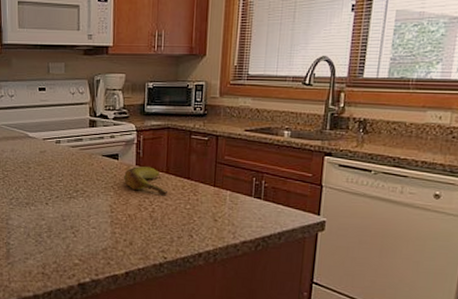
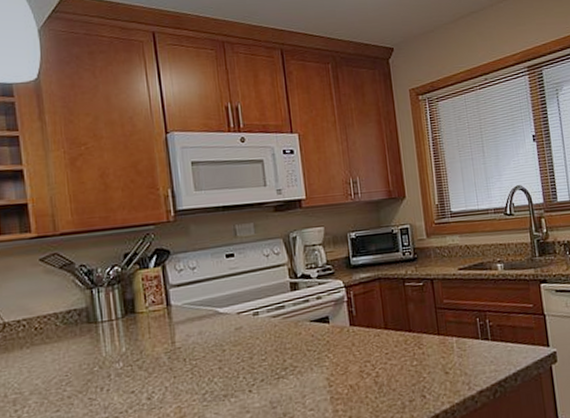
banana: present [124,166,168,195] -> none [338,324,391,355]

